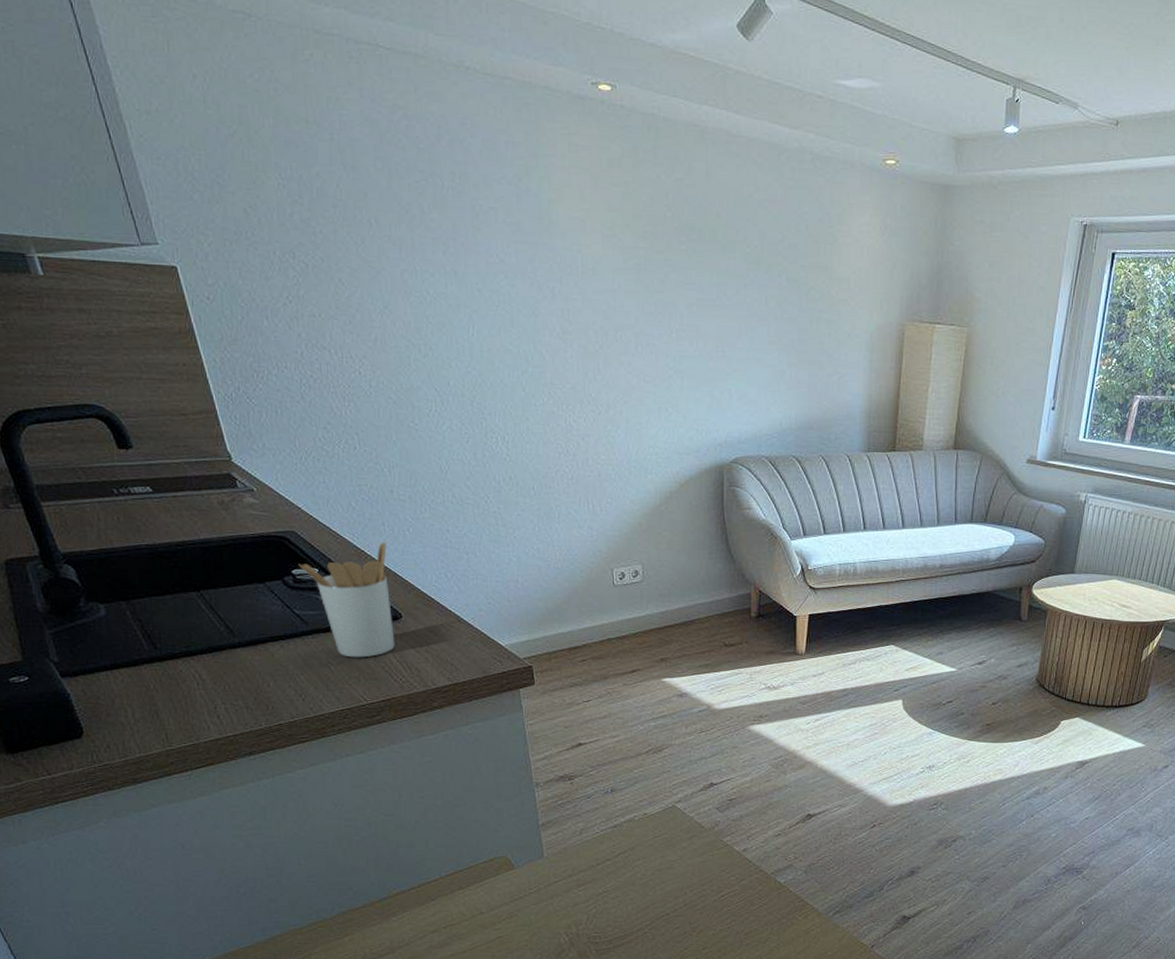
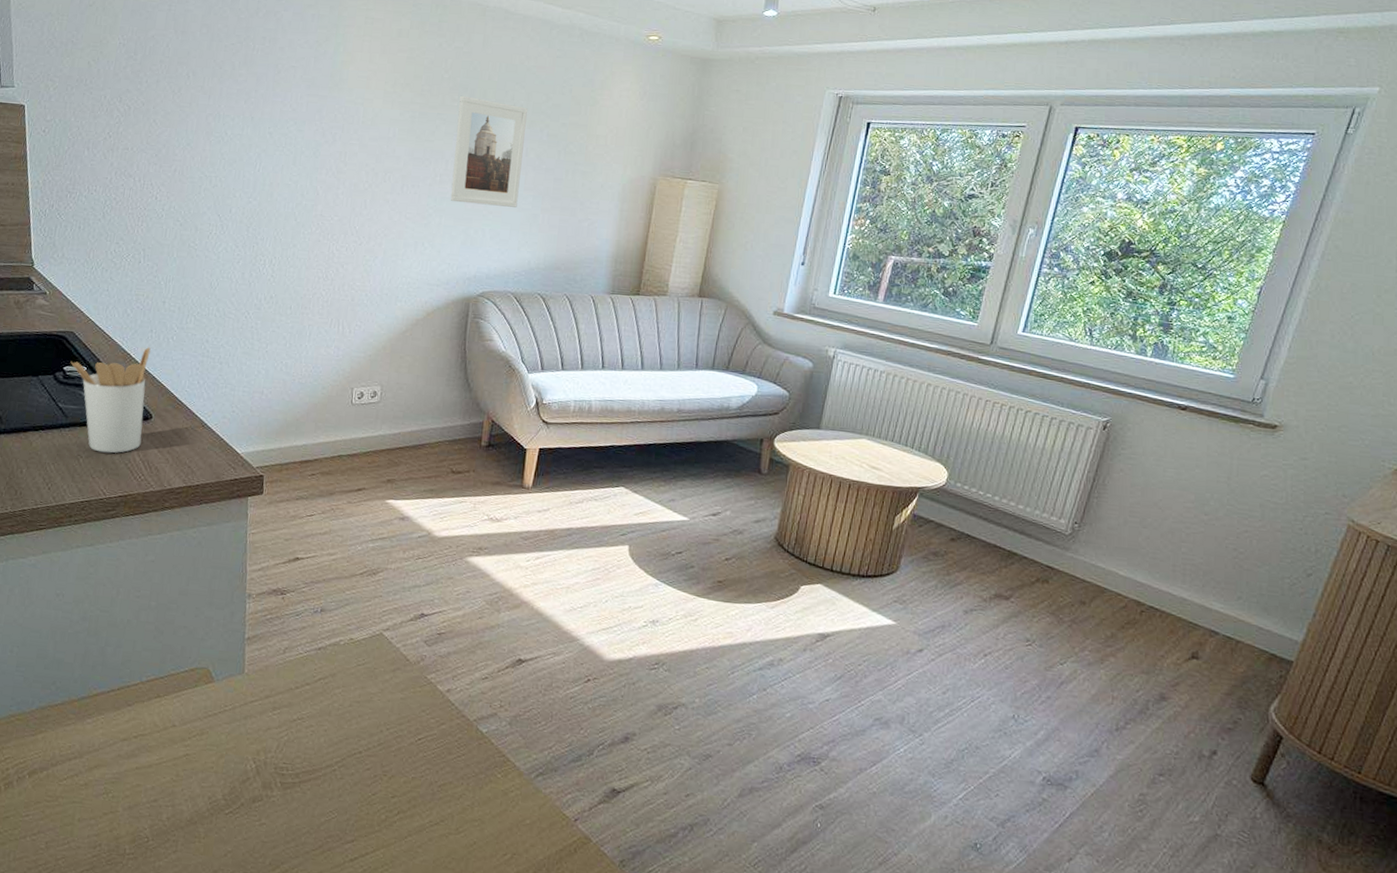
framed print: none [688,237,764,363] -> present [450,95,528,207]

